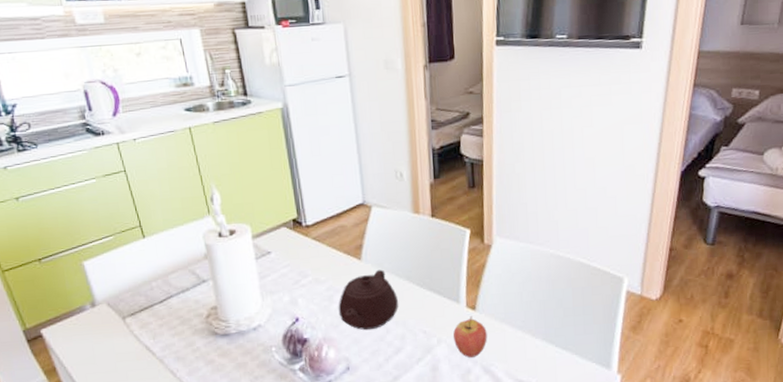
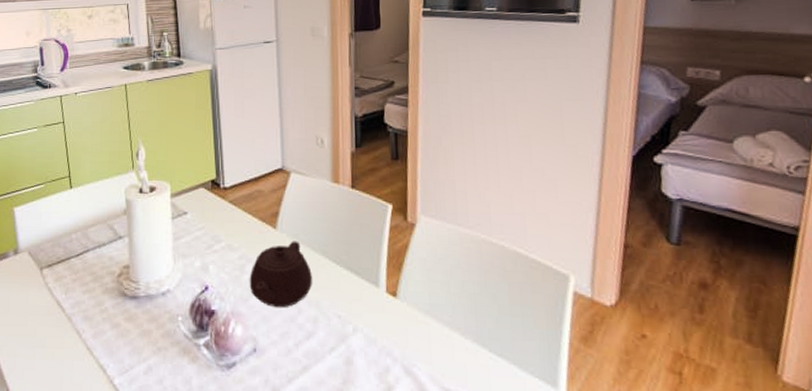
fruit: present [453,316,487,358] -> none [371,304,409,353]

